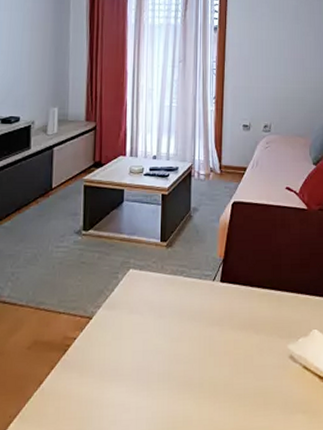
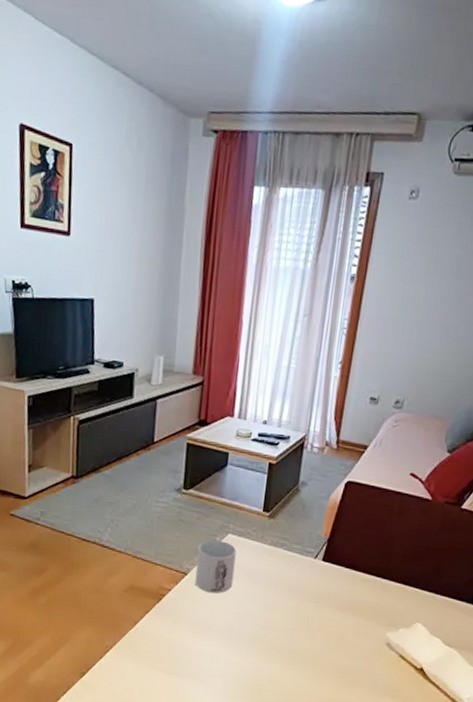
mug: none [100,277,139,335] -> present [195,540,237,594]

